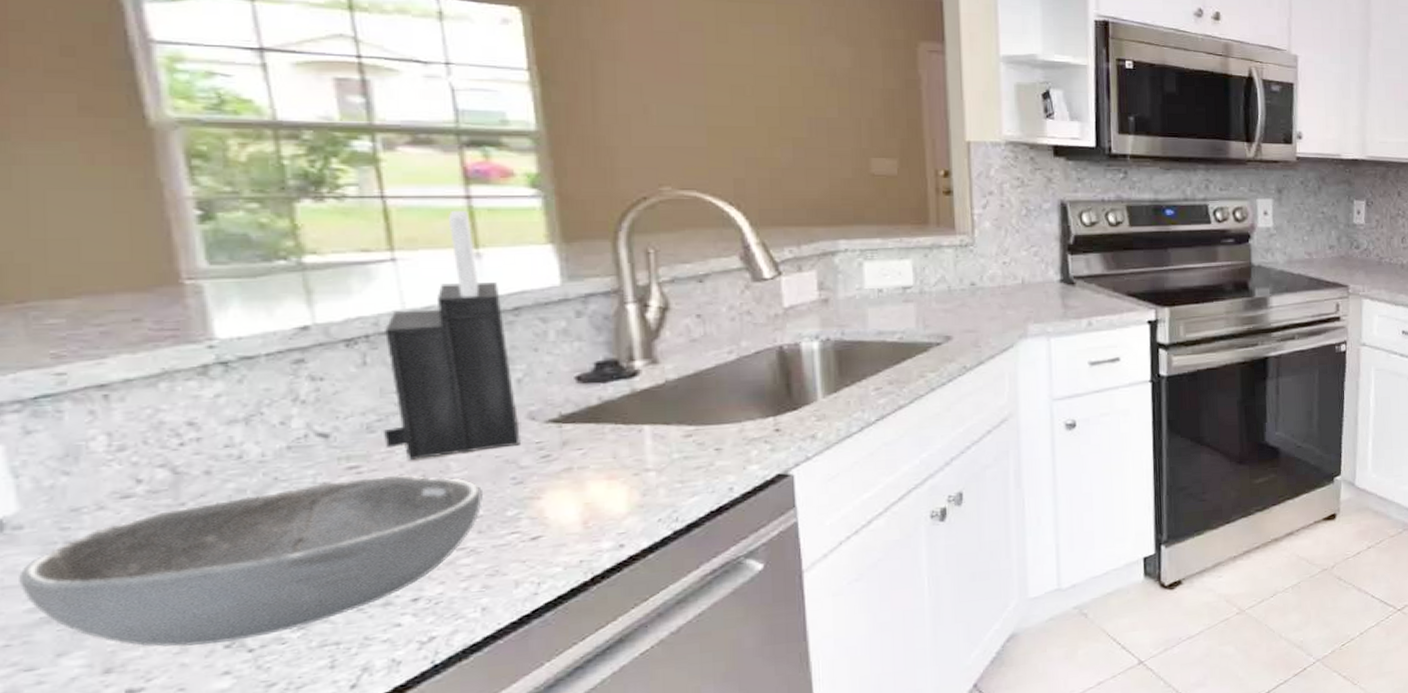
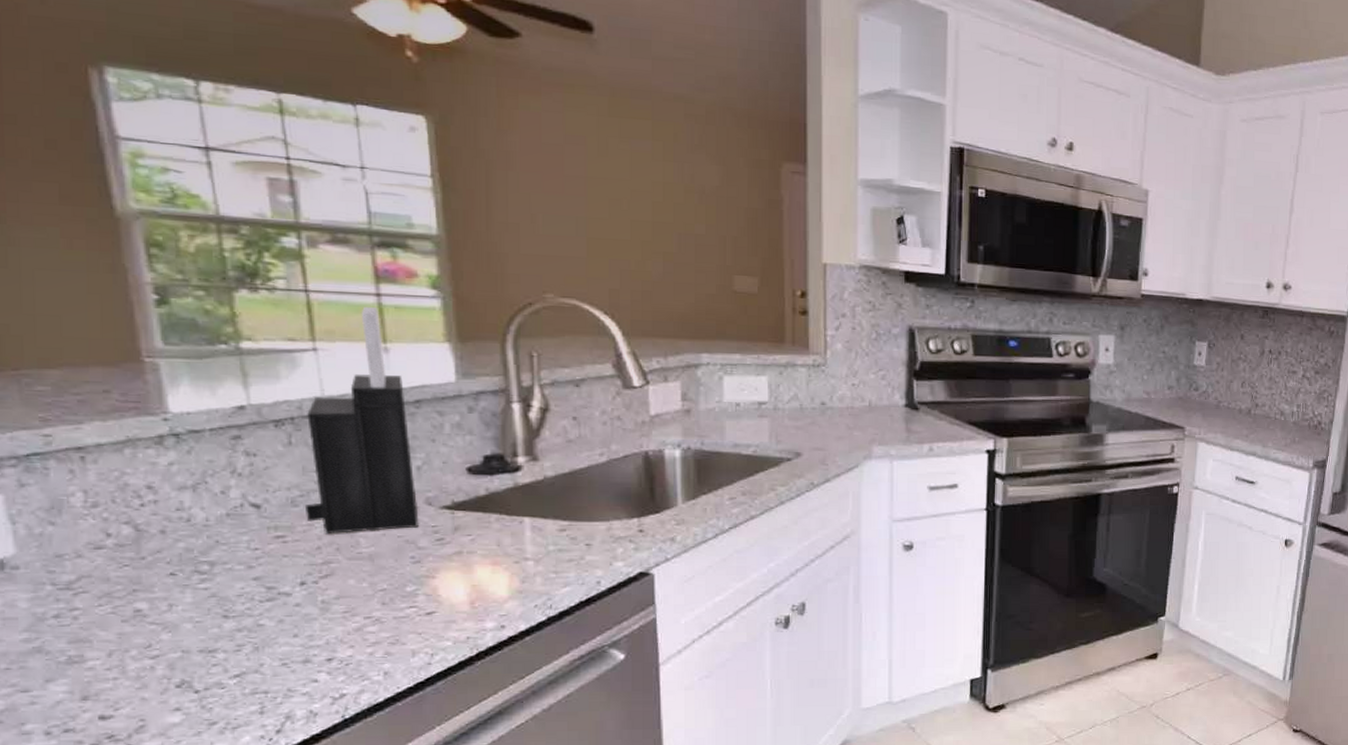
bowl: present [17,475,482,647] -> none [15,547,386,683]

